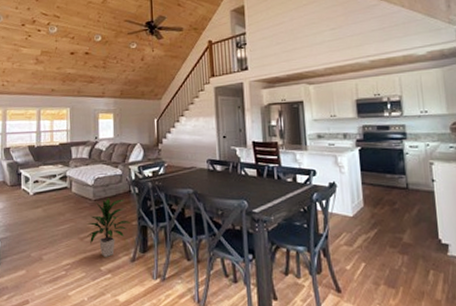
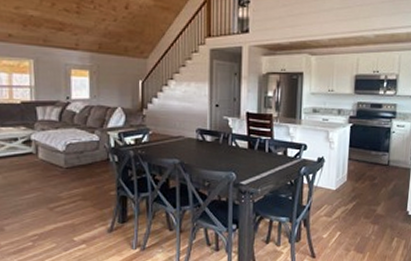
indoor plant: present [87,198,131,258] -> none [58,166,109,229]

